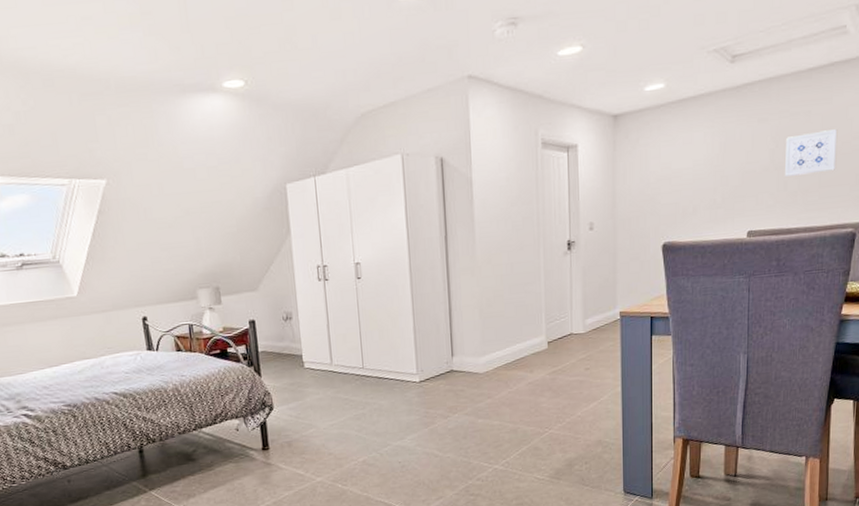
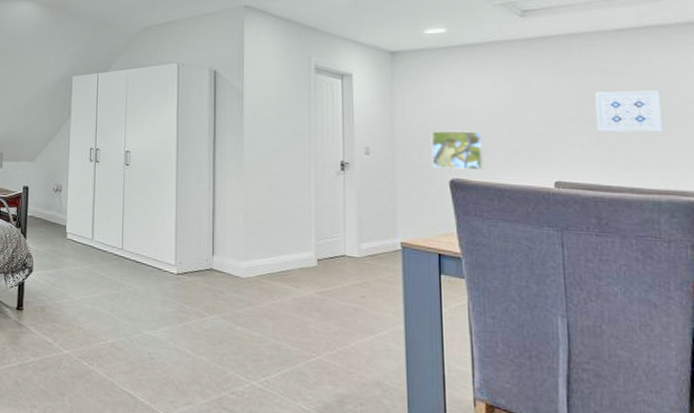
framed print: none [647,191,691,234] -> present [431,130,484,170]

